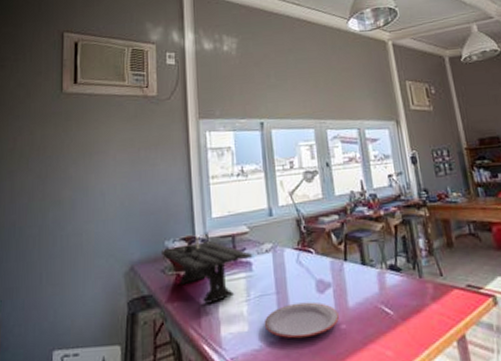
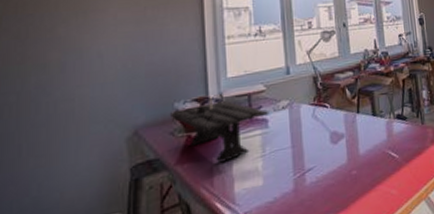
plate: present [264,302,339,339] -> none [278,152,350,188]

